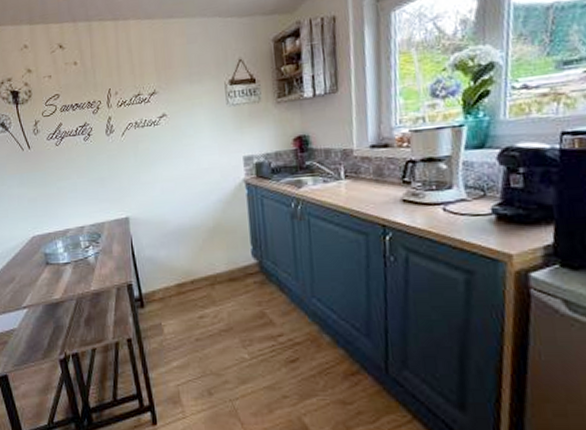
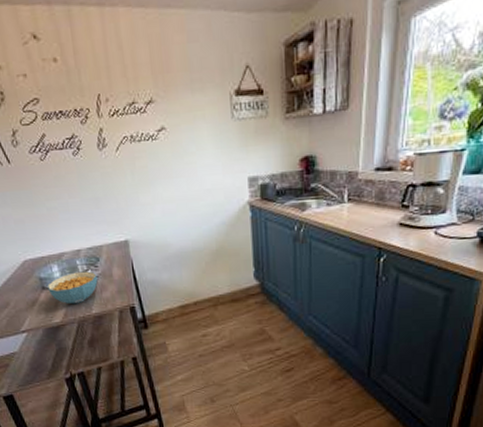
cereal bowl: none [51,247,98,281] -> present [47,271,98,304]

